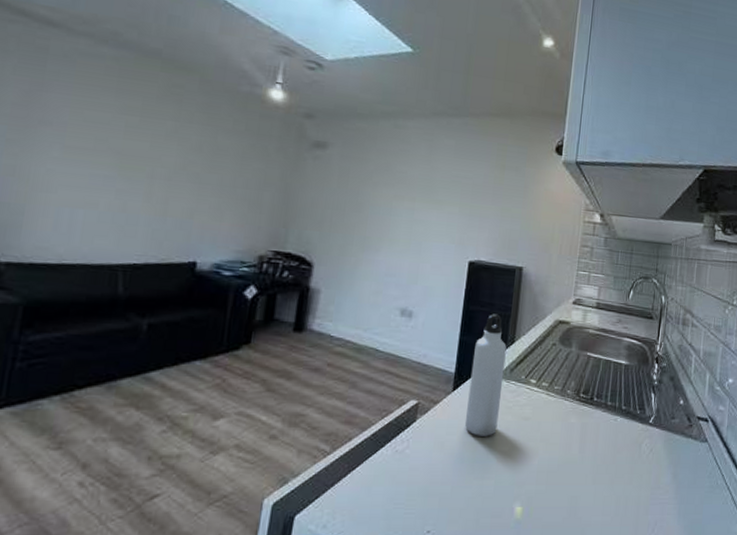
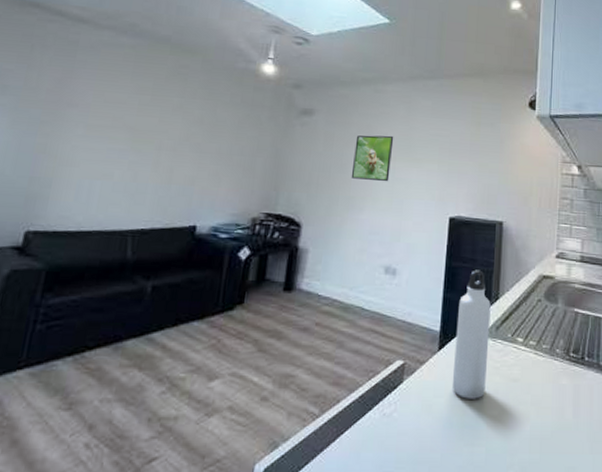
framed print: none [367,173,414,223] -> present [351,135,394,182]

